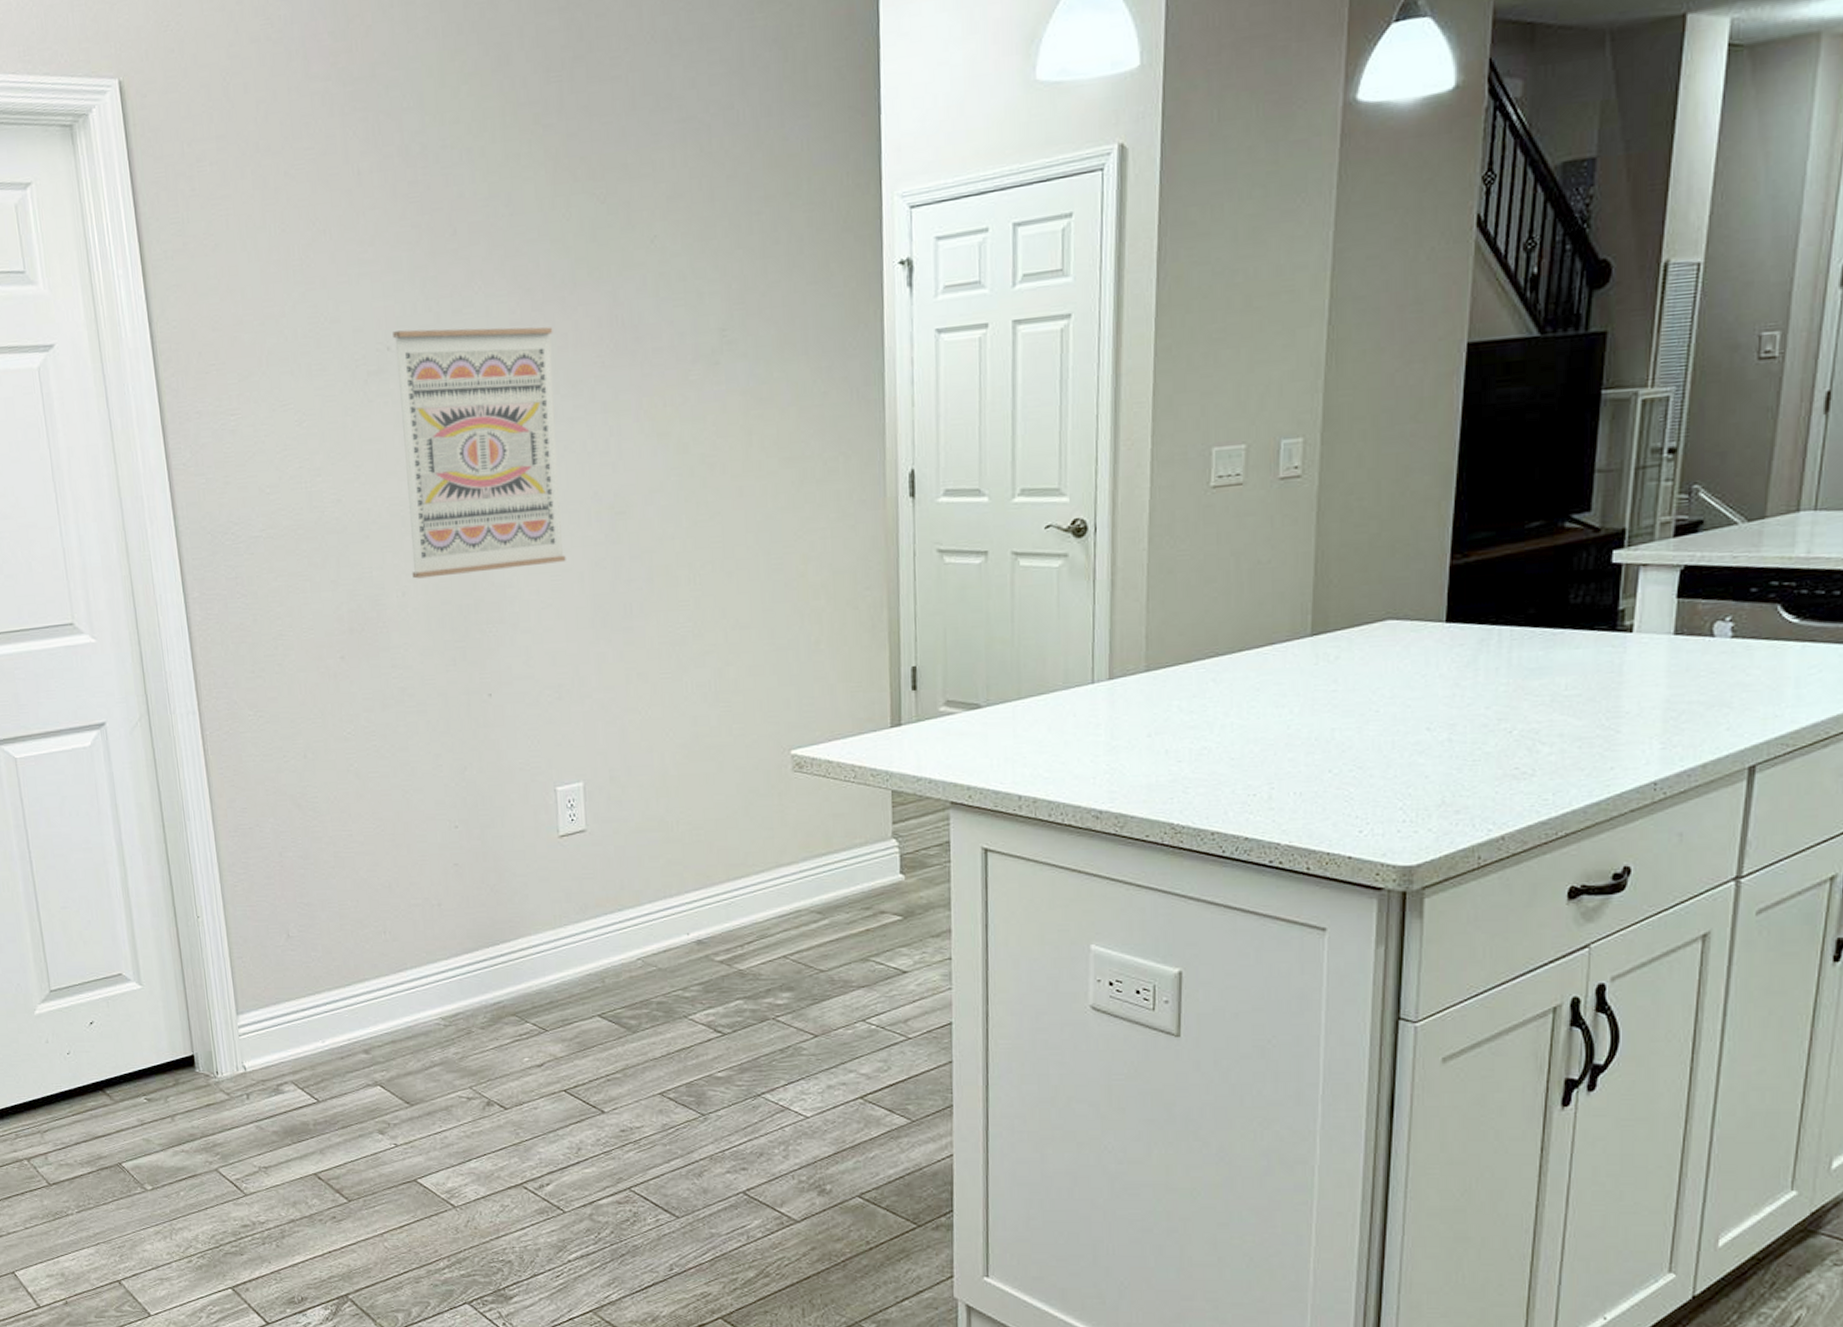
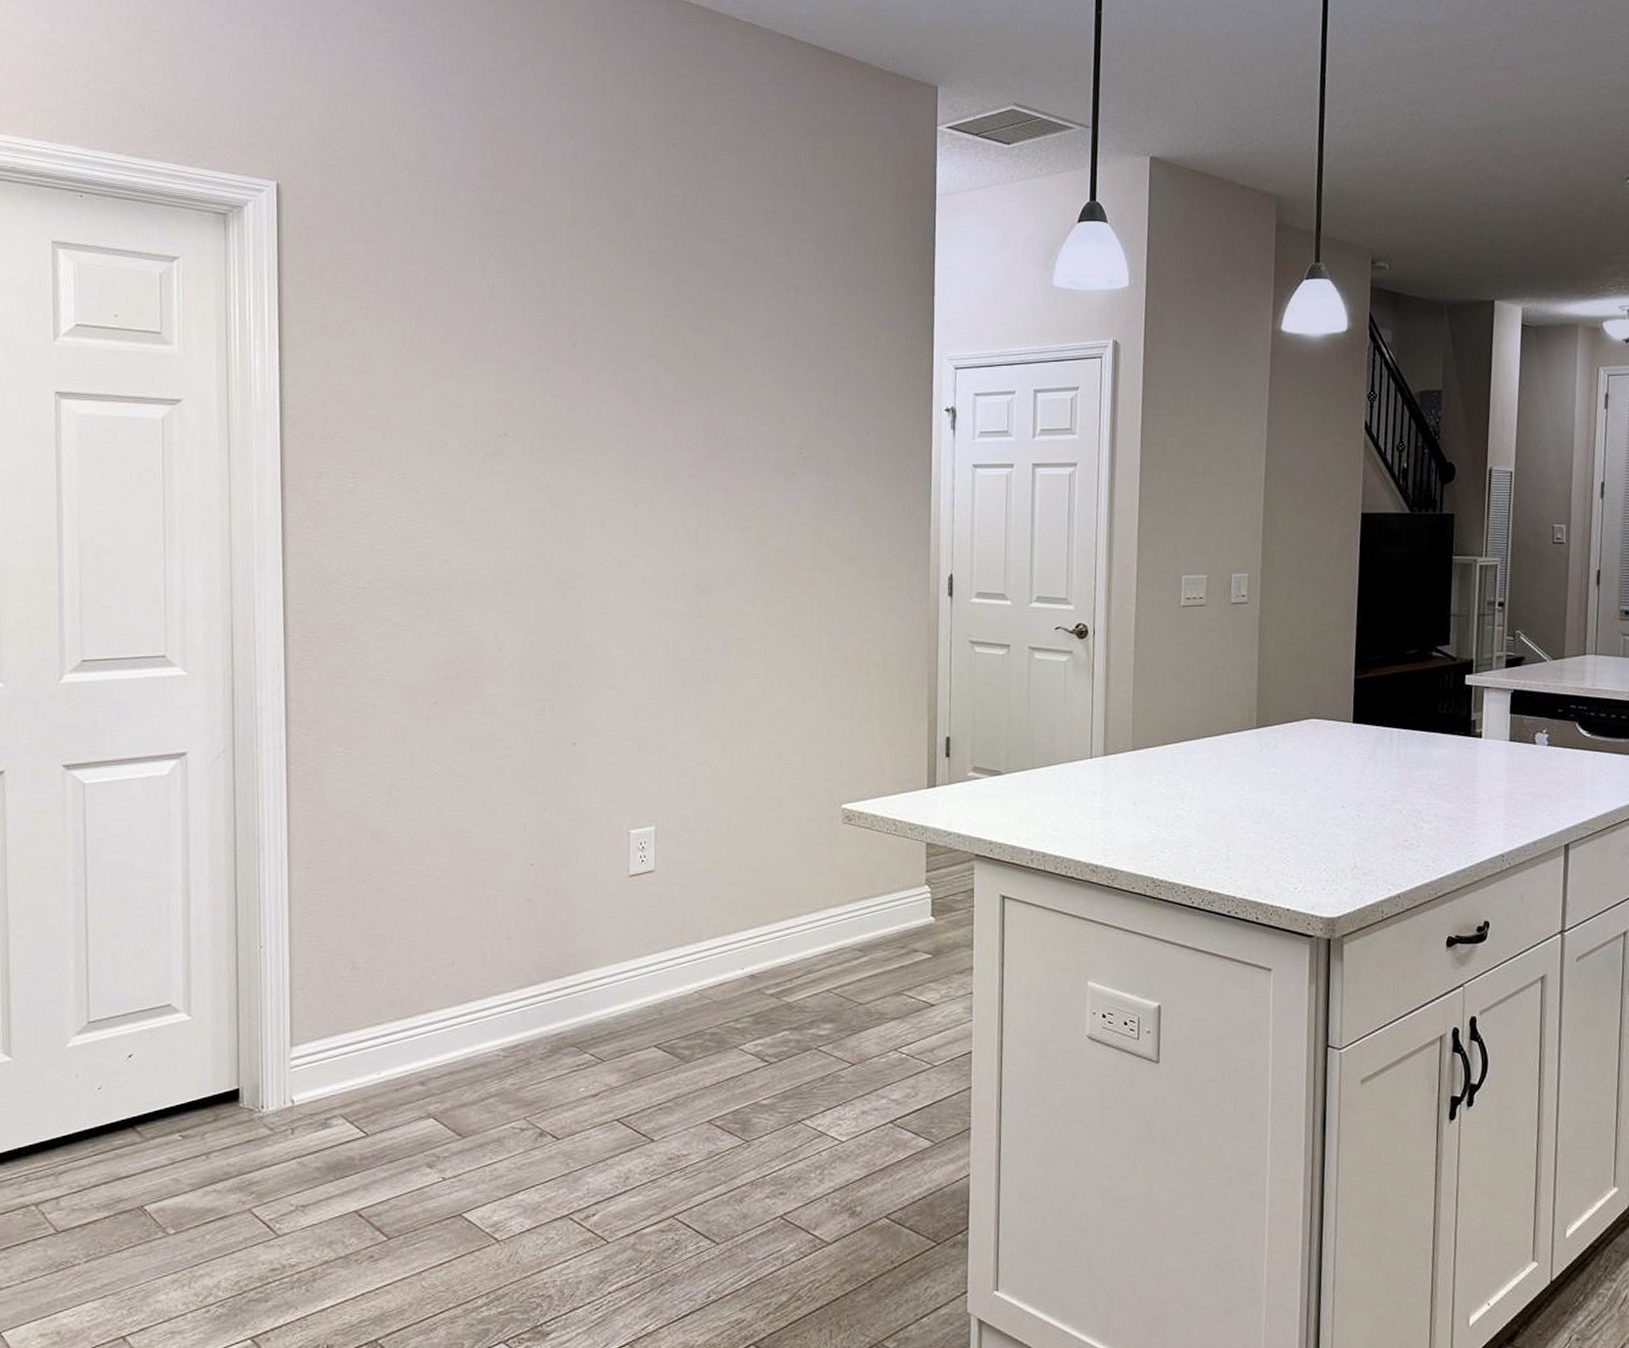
wall art: present [393,327,566,579] -> none [510,421,655,636]

